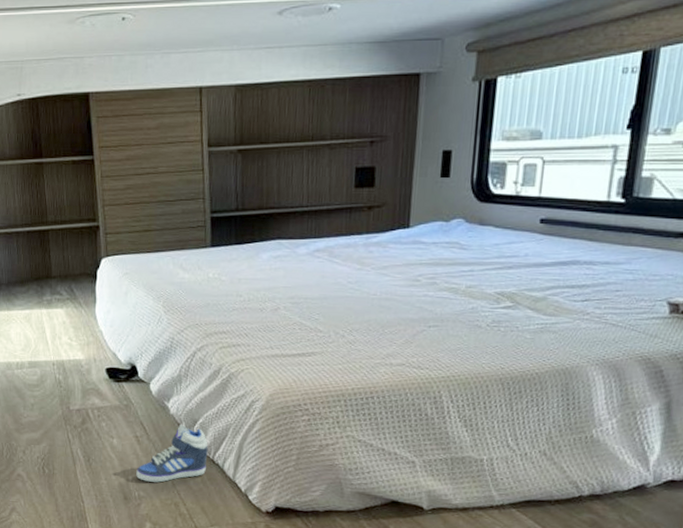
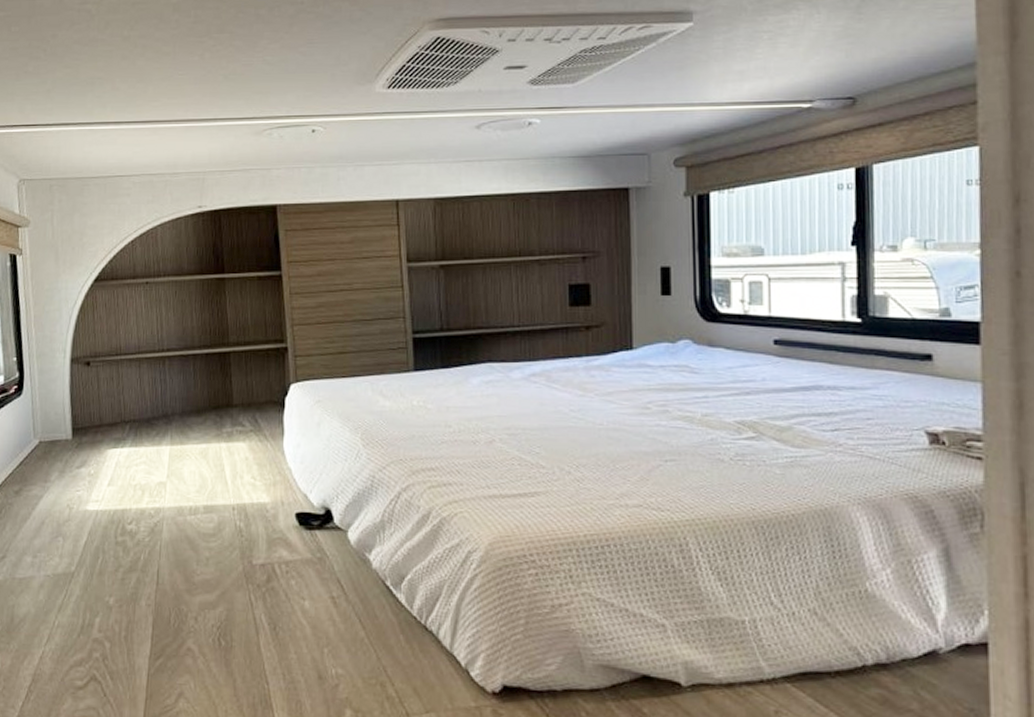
sneaker: present [136,425,208,483] -> none [333,582,419,656]

